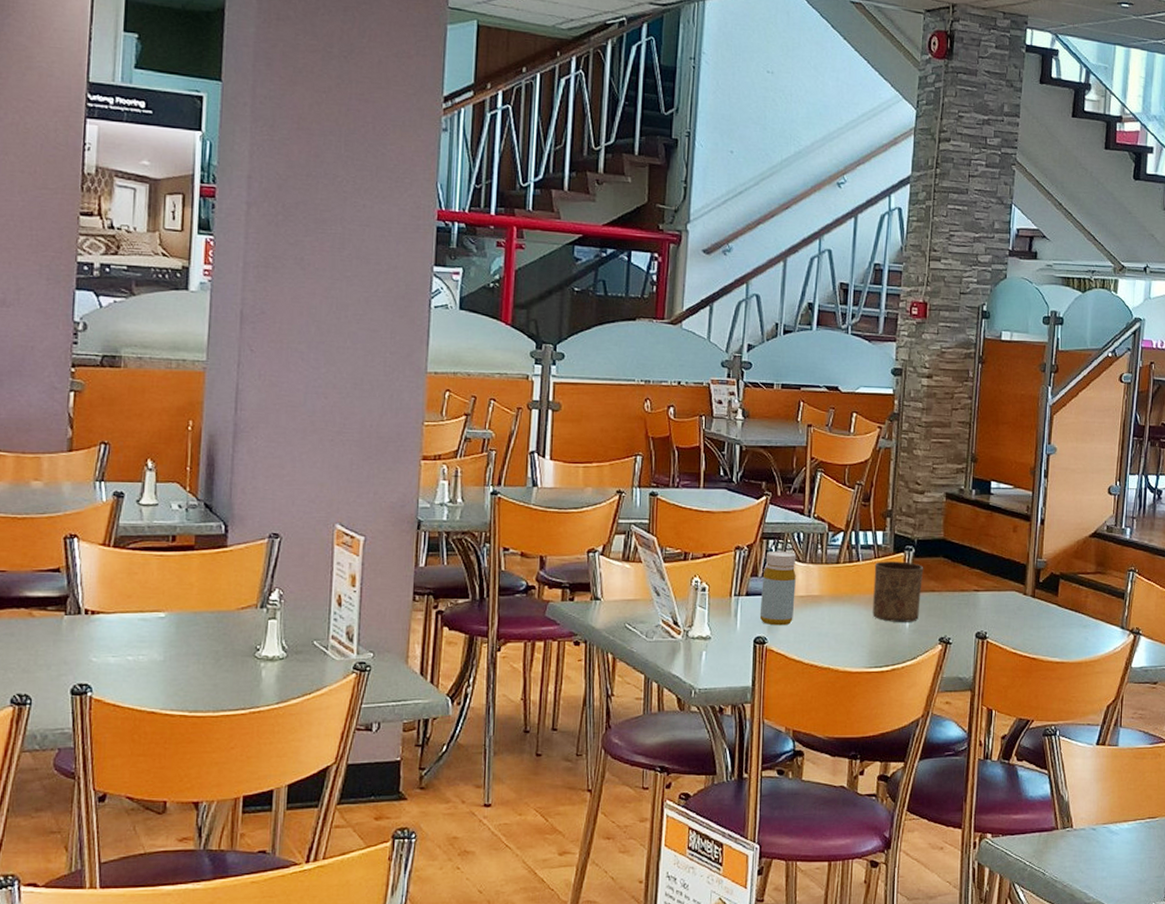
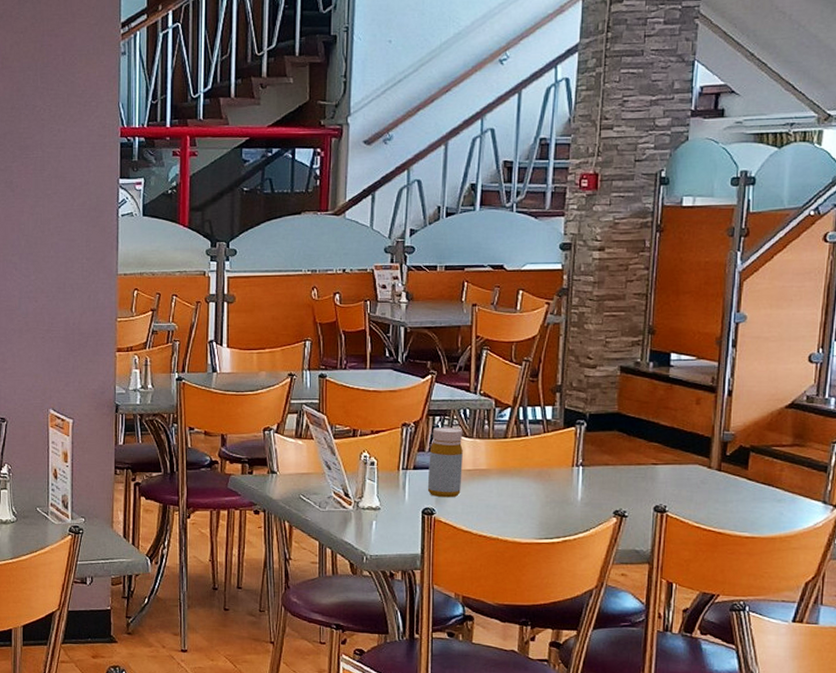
cup: present [873,561,924,622] -> none [542,435,597,495]

